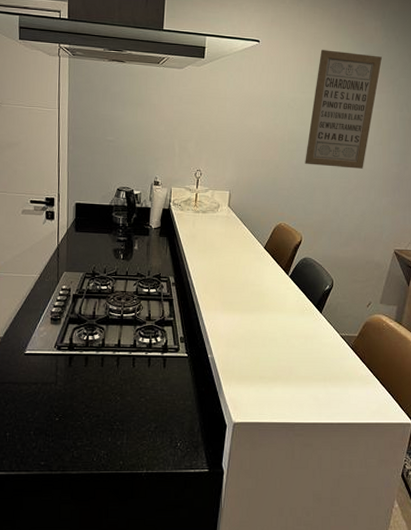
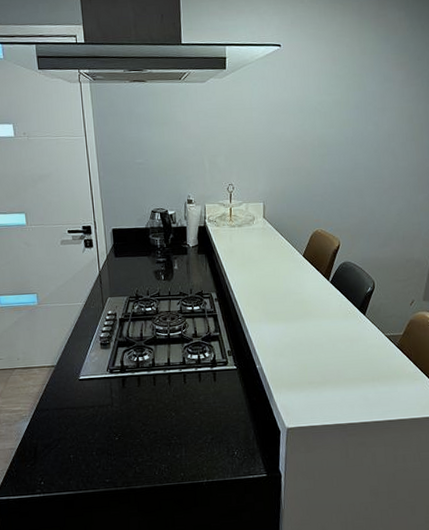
wall art: present [305,50,382,169] -> none [336,47,408,168]

